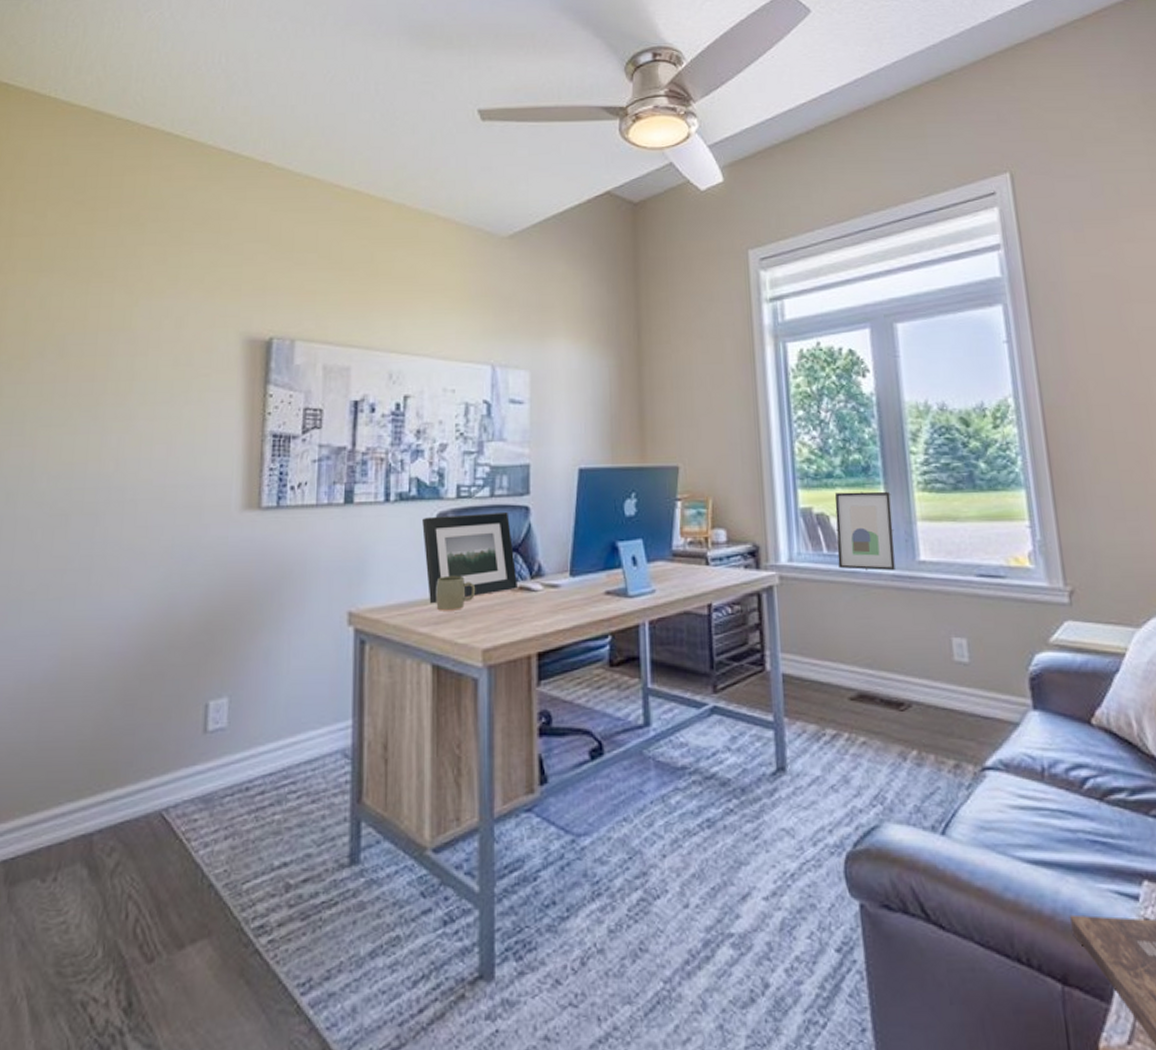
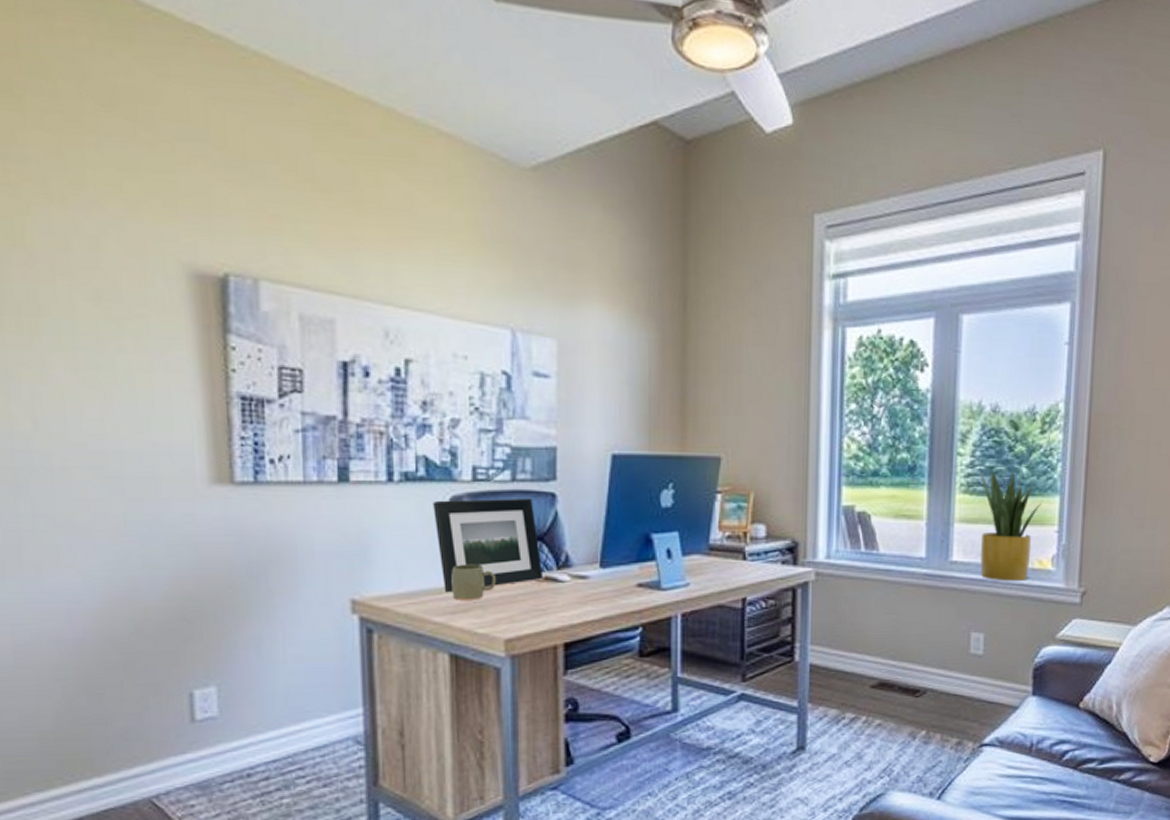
picture frame: present [835,491,895,571] -> none [874,491,933,569]
planter: none [937,462,1008,582] -> present [980,466,1043,582]

